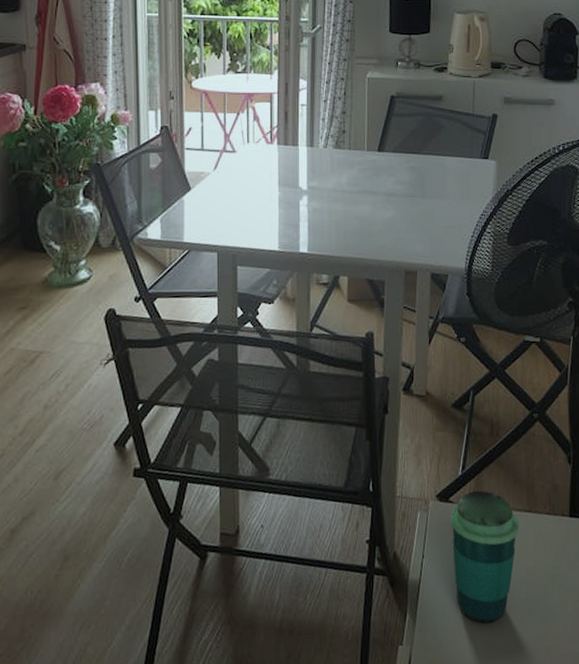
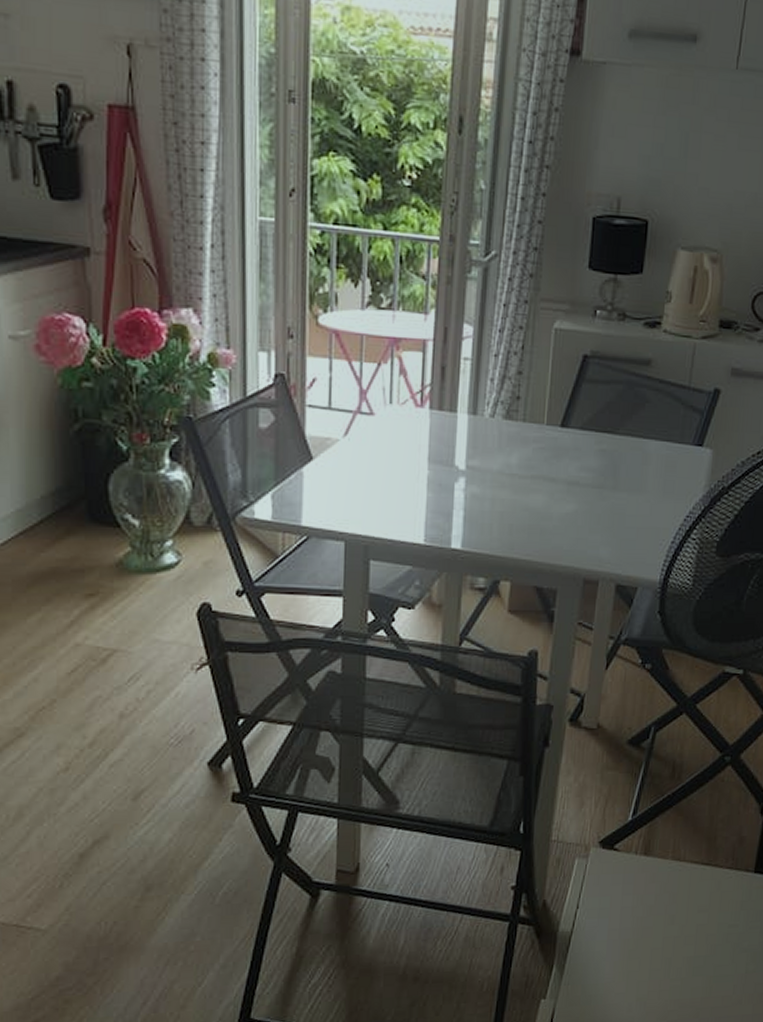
cup: present [450,490,520,624] -> none [612,838,695,981]

